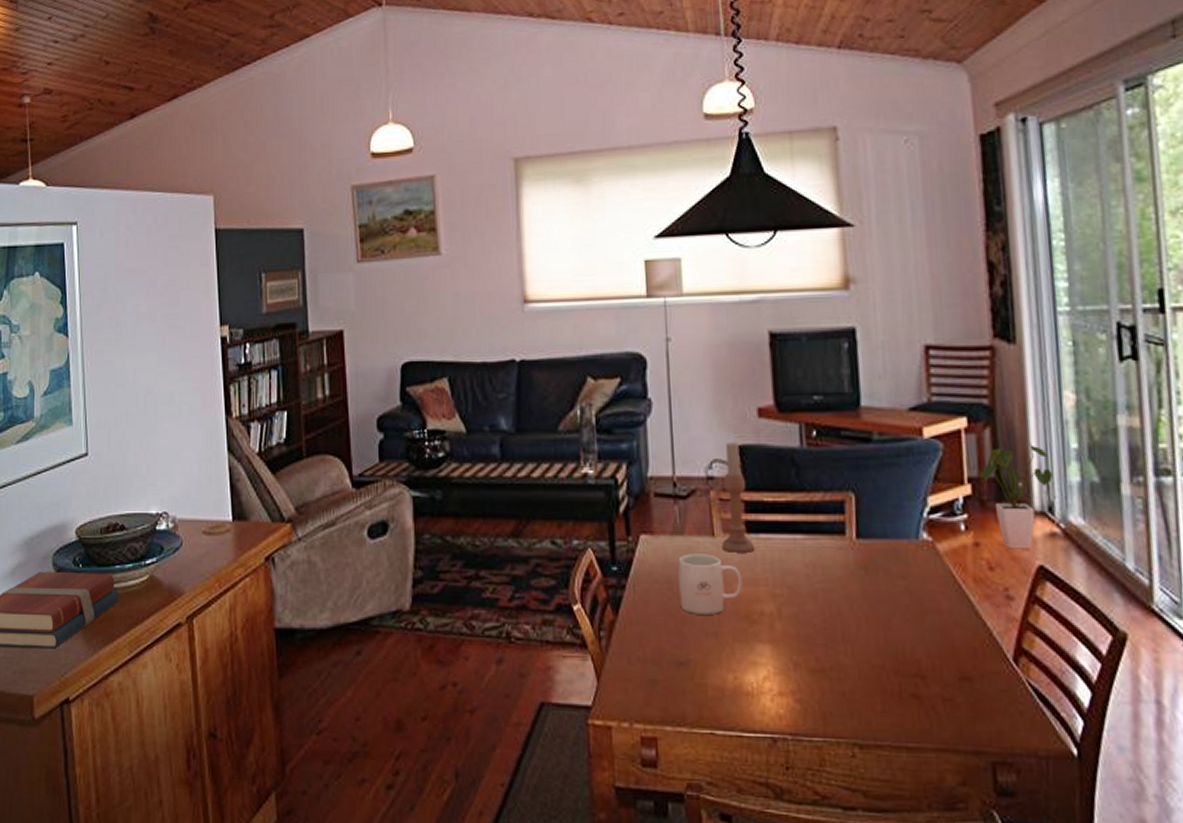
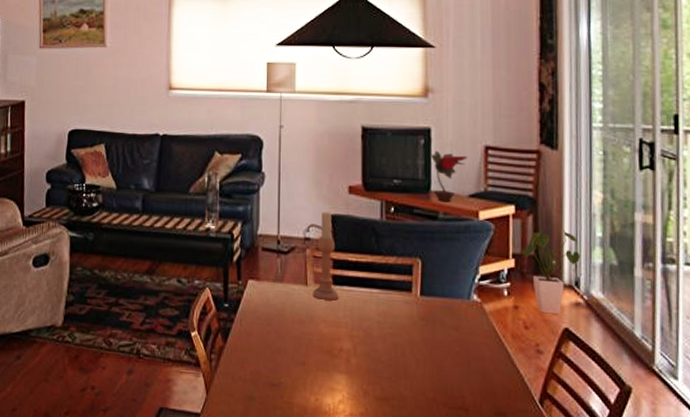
mug: present [677,554,743,615] -> none [275,298,327,348]
potted flower: none [857,355,905,420] -> present [430,150,468,203]

